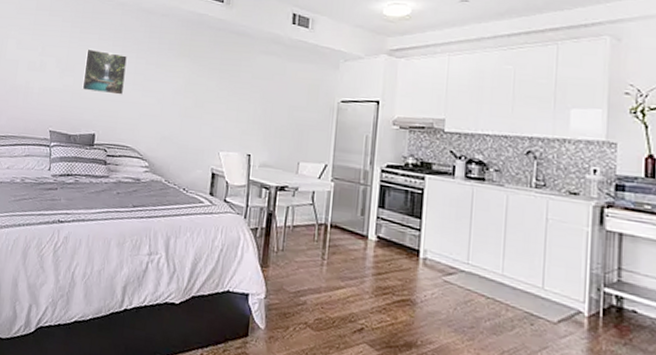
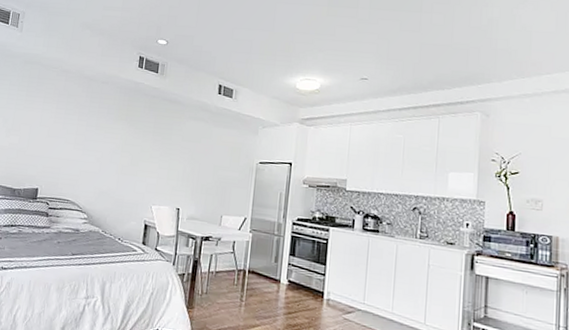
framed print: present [82,48,128,95] -> none [27,110,70,154]

